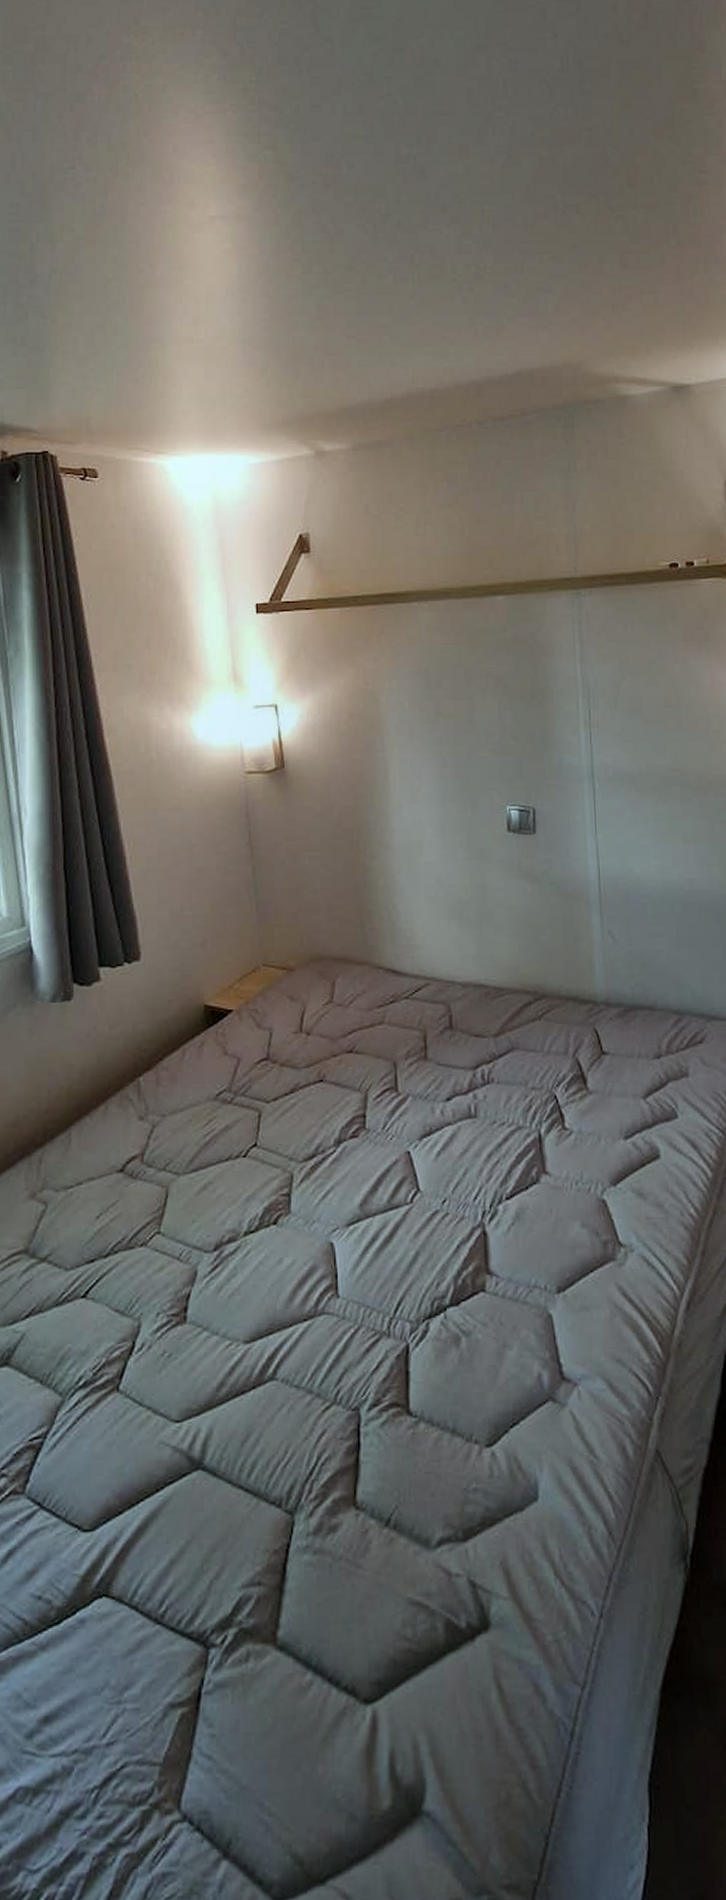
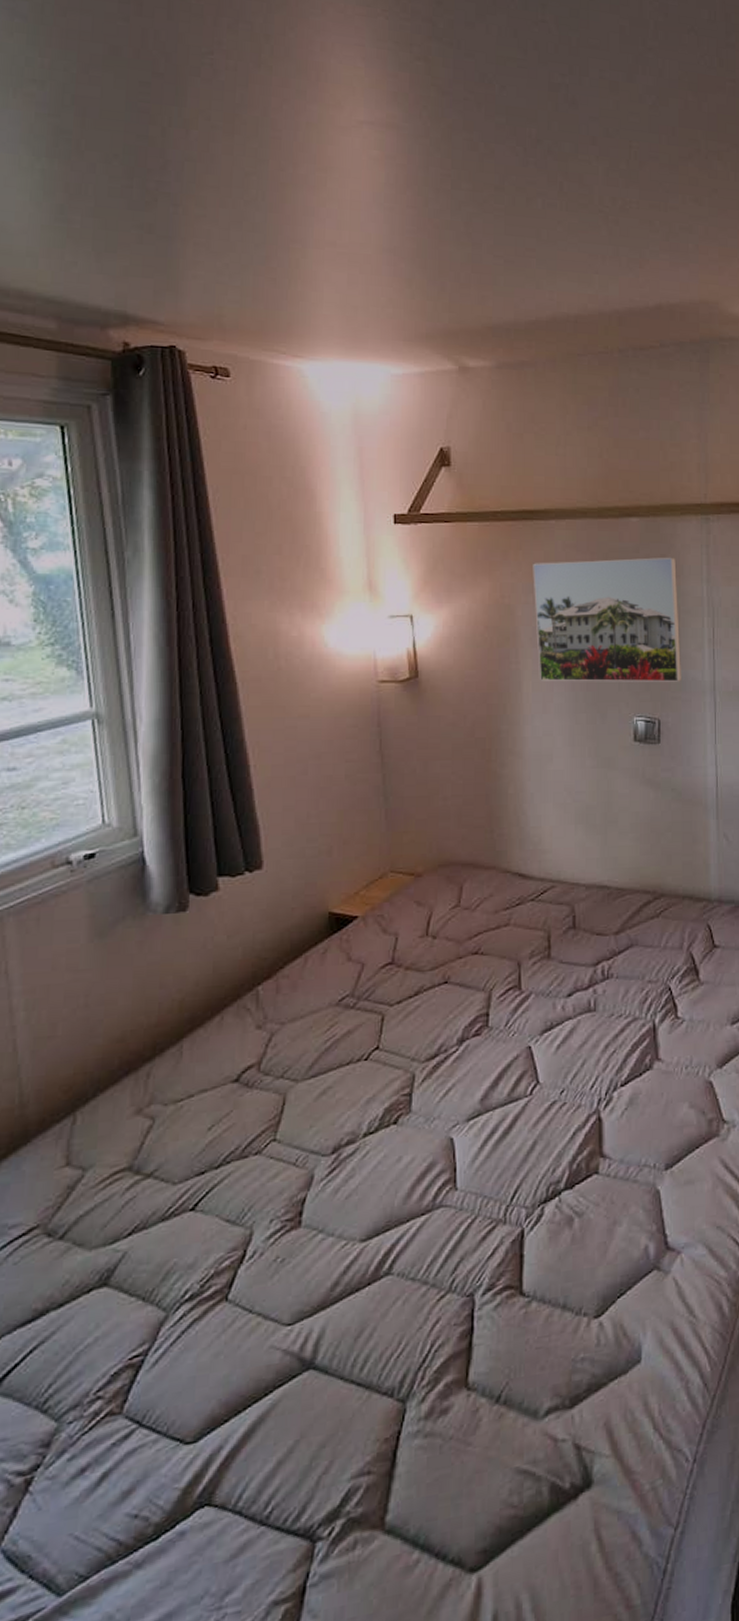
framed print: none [396,635,558,770] -> present [533,557,682,682]

